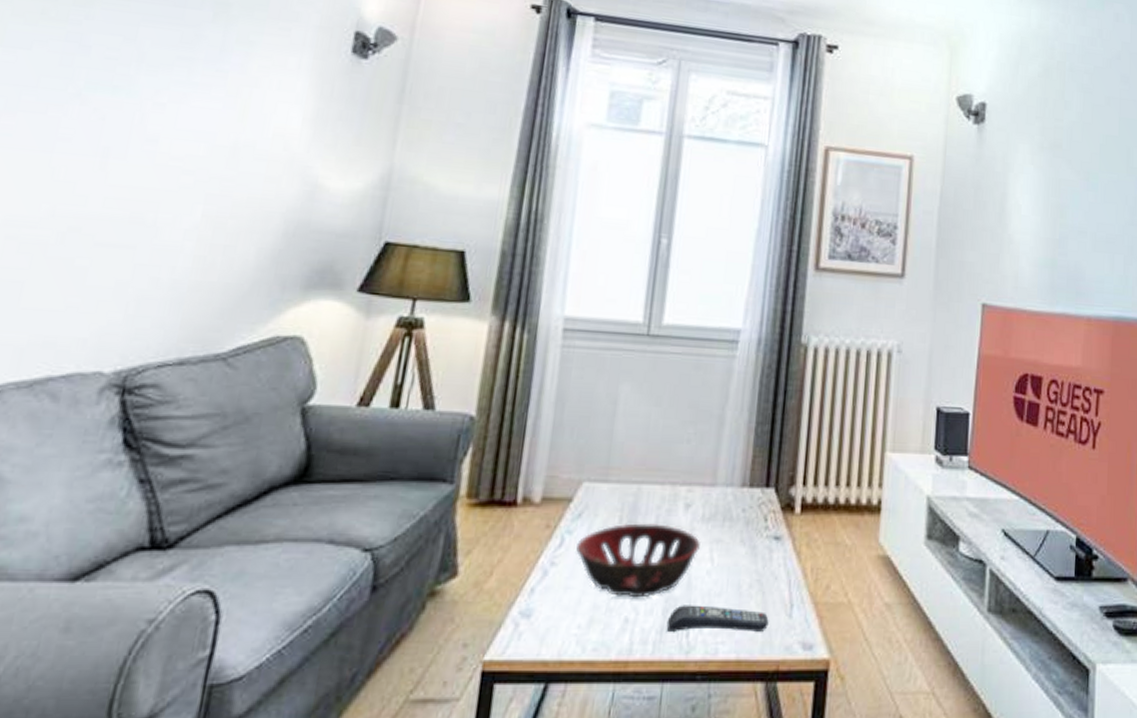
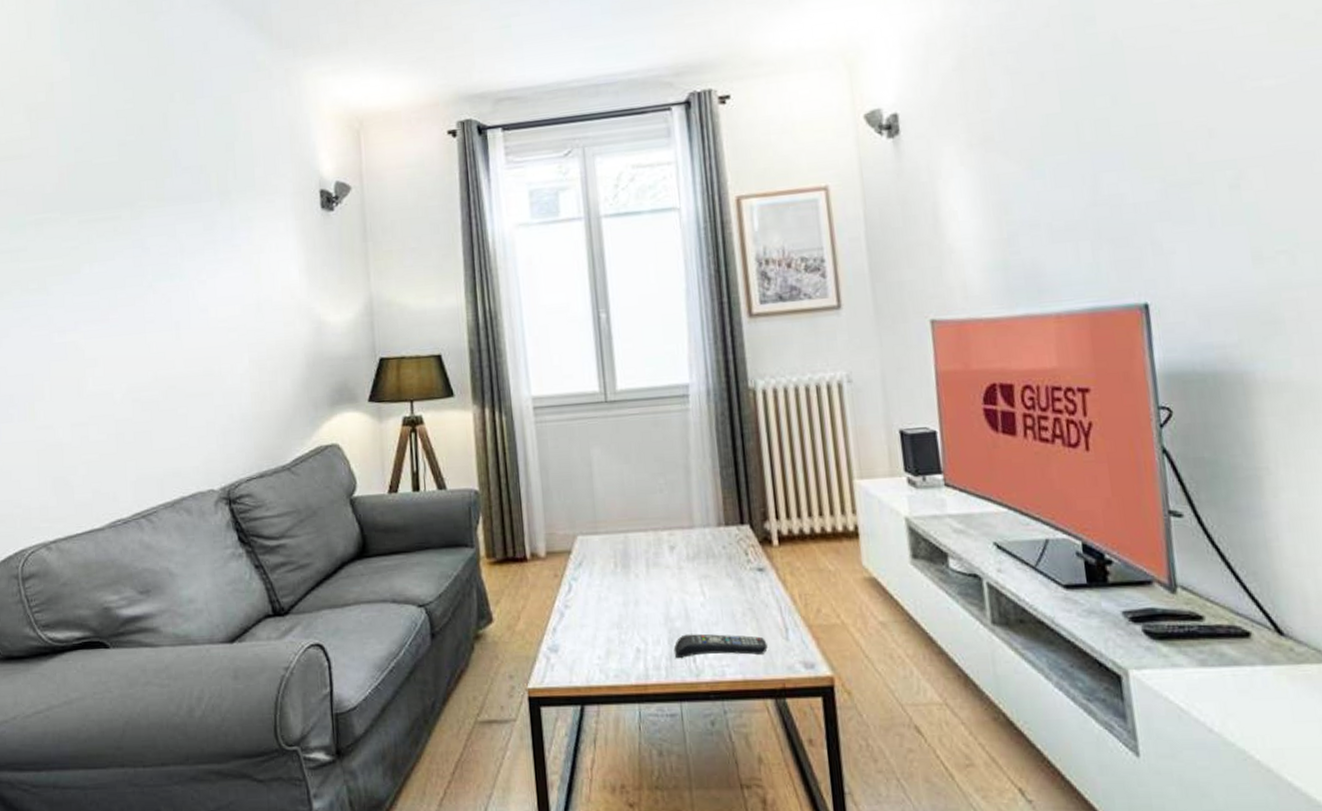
decorative bowl: present [576,523,700,598] -> none [583,566,690,631]

